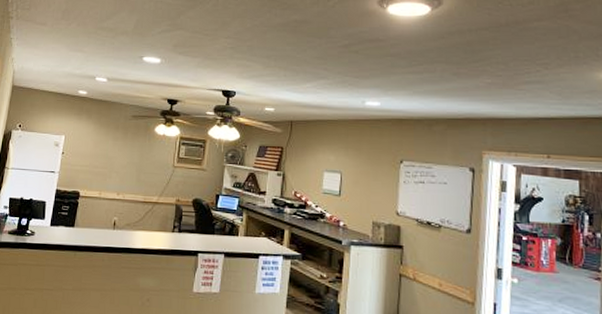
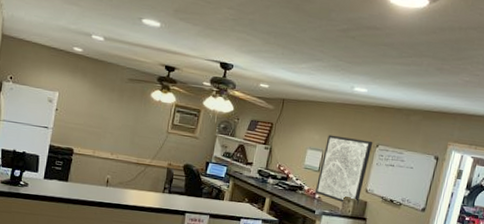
wall art: none [338,154,396,231] -> present [314,134,373,205]

